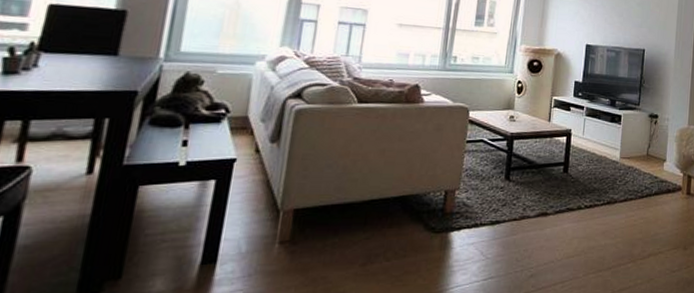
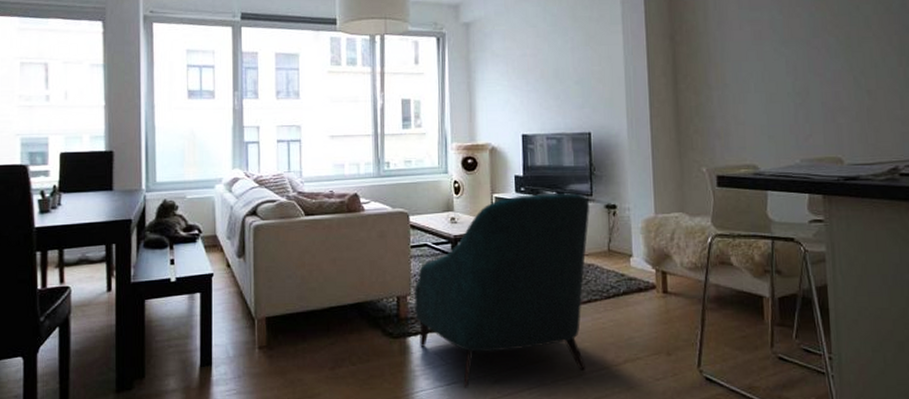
armchair: none [461,100,636,283] -> present [414,193,589,389]

